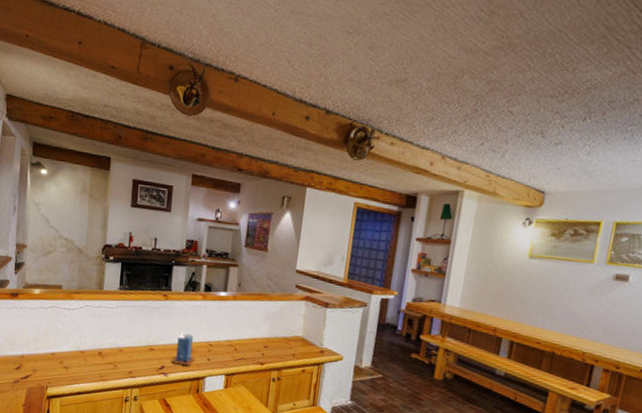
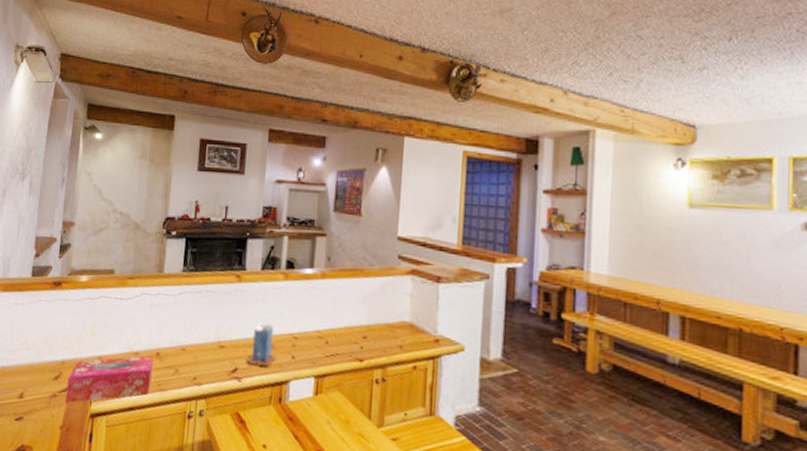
tissue box: none [26,353,97,388] -> present [65,355,154,404]

